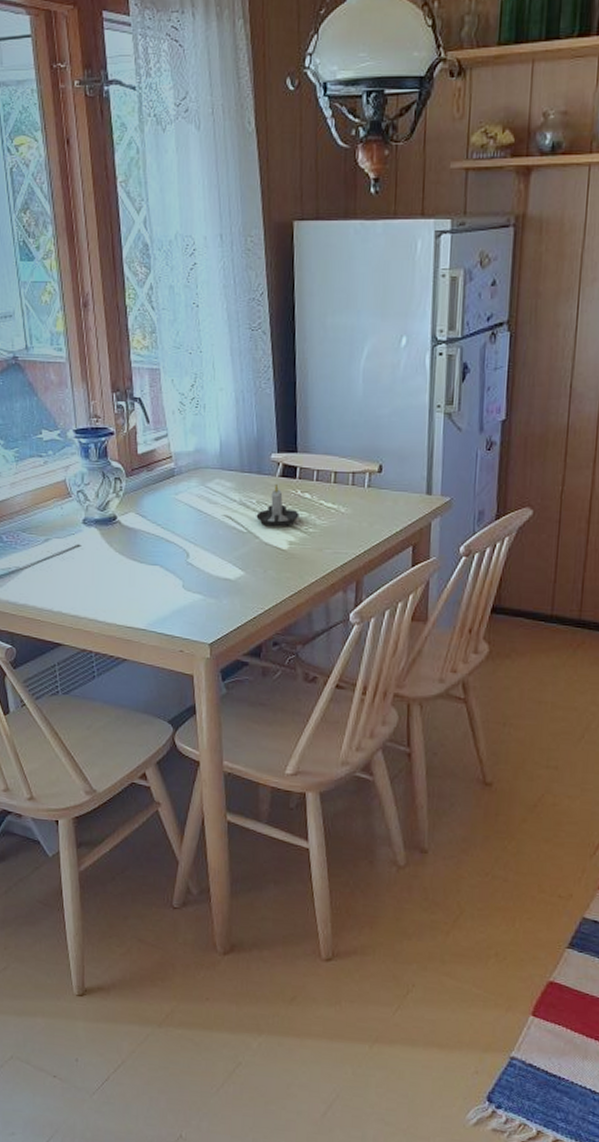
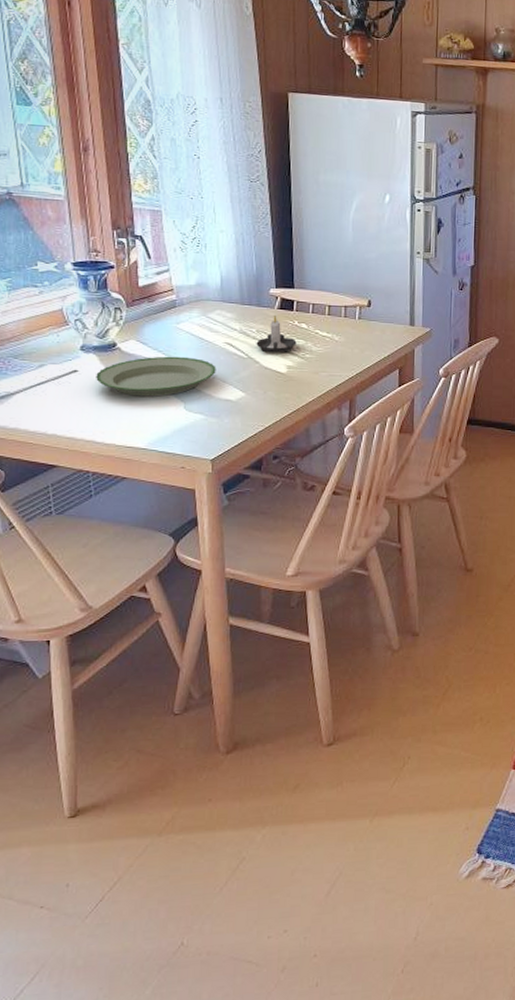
plate: none [97,530,215,574] -> present [96,356,216,397]

